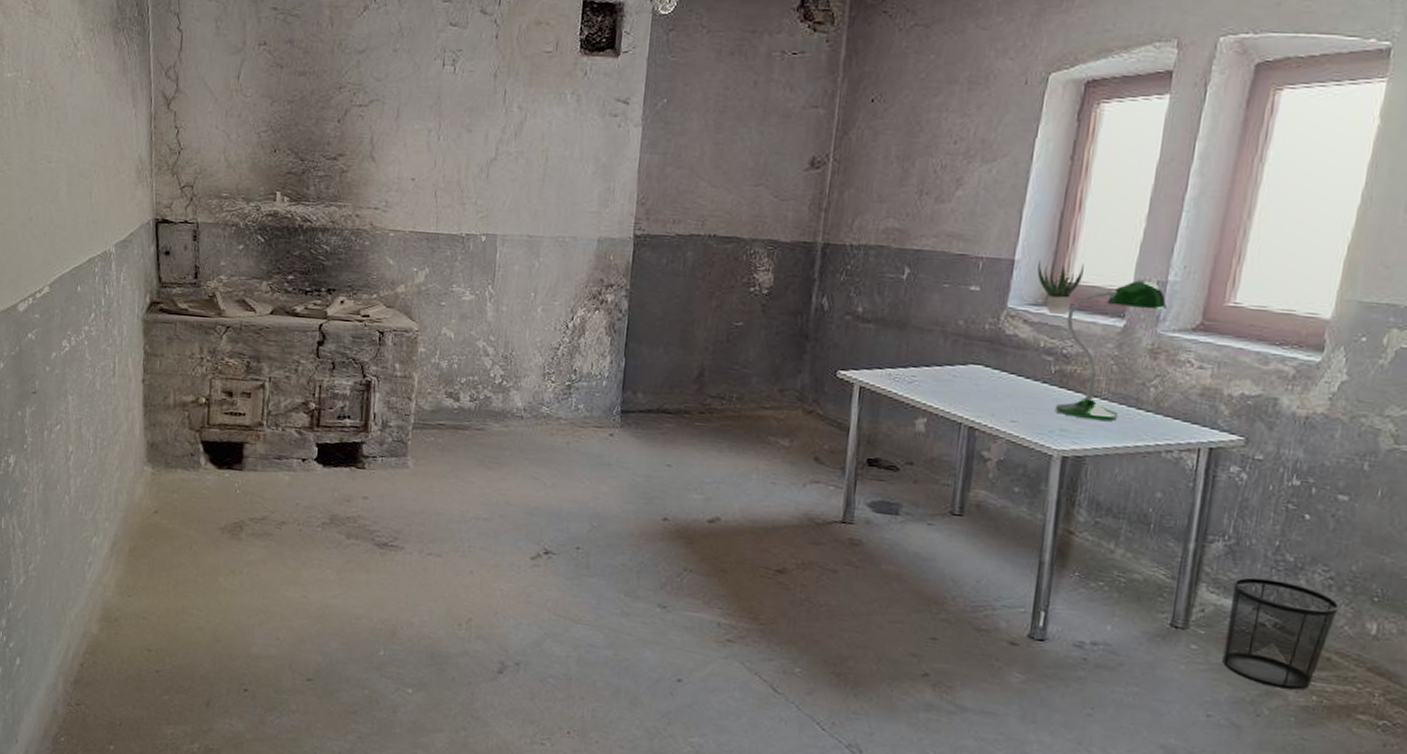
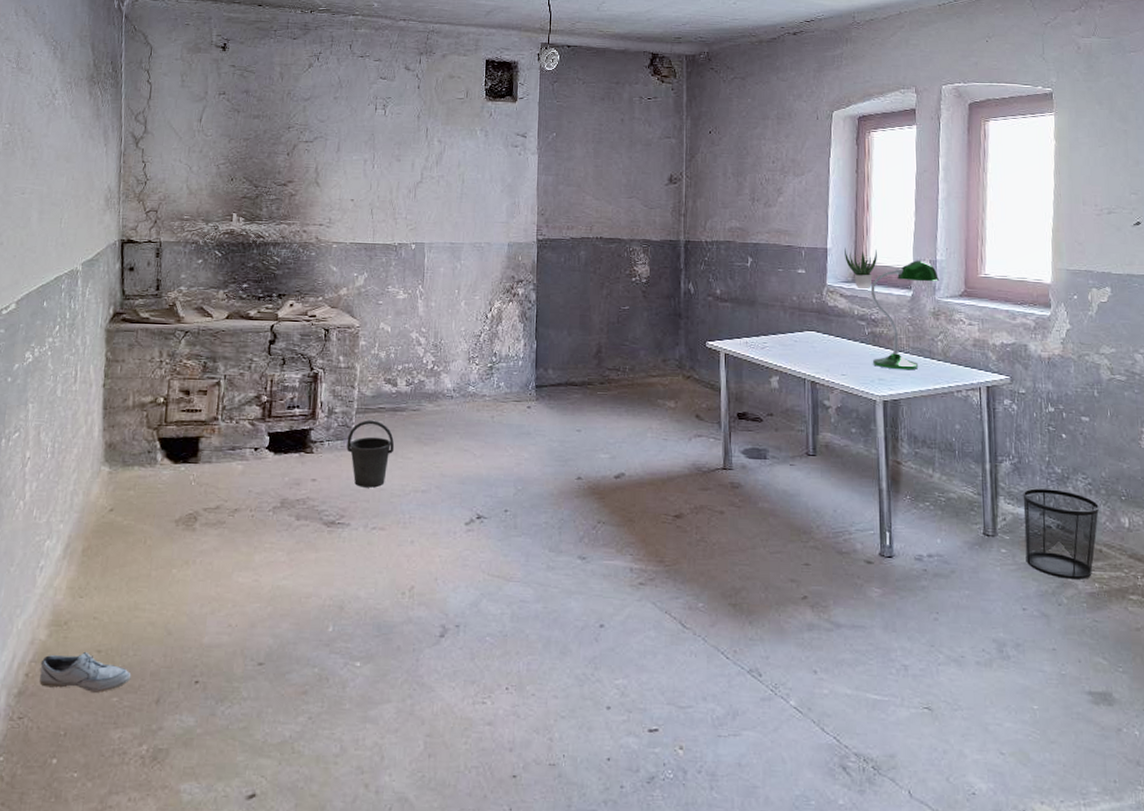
shoe: none [93,649,182,690] -> present [39,651,132,694]
bucket: none [401,436,455,511] -> present [346,420,395,488]

